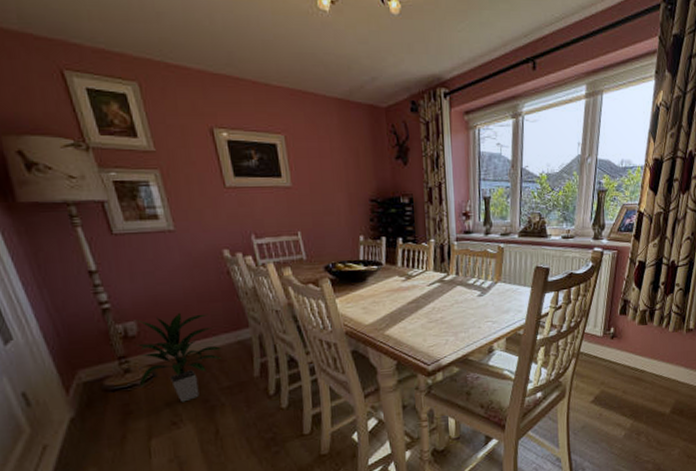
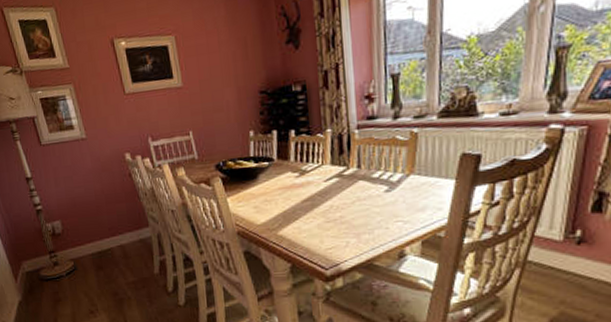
indoor plant: present [133,312,223,403] -> none [59,213,128,294]

